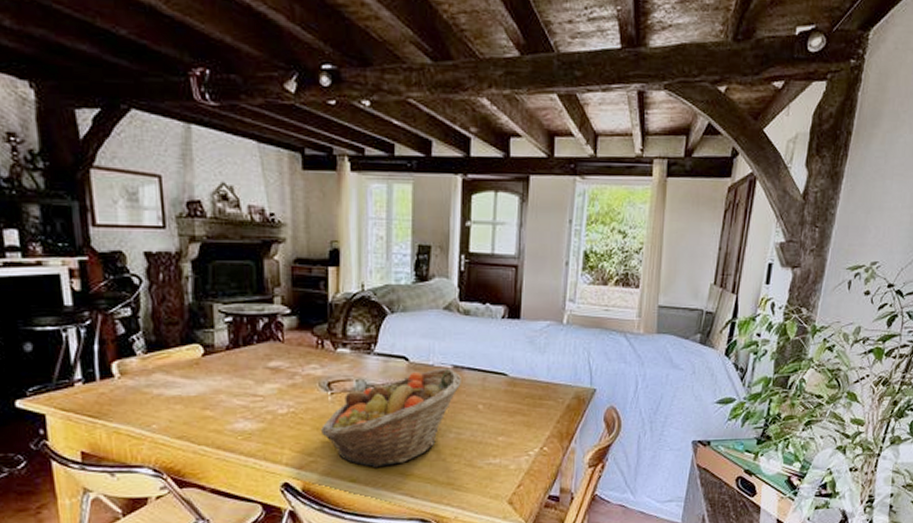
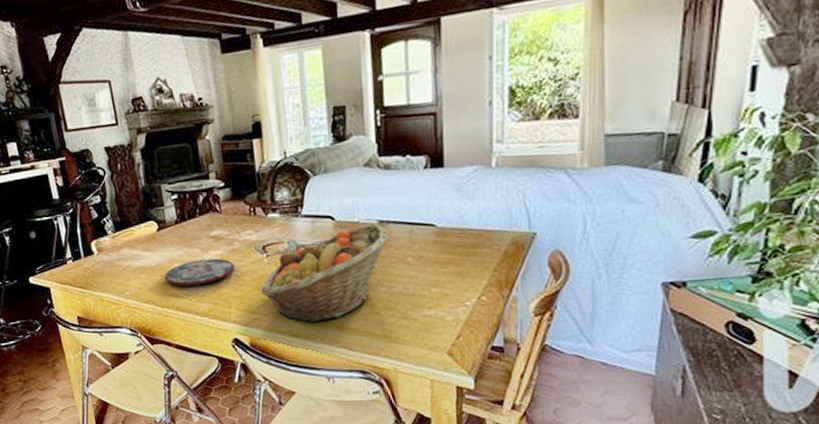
plate: none [206,392,293,422] -> present [165,258,235,286]

